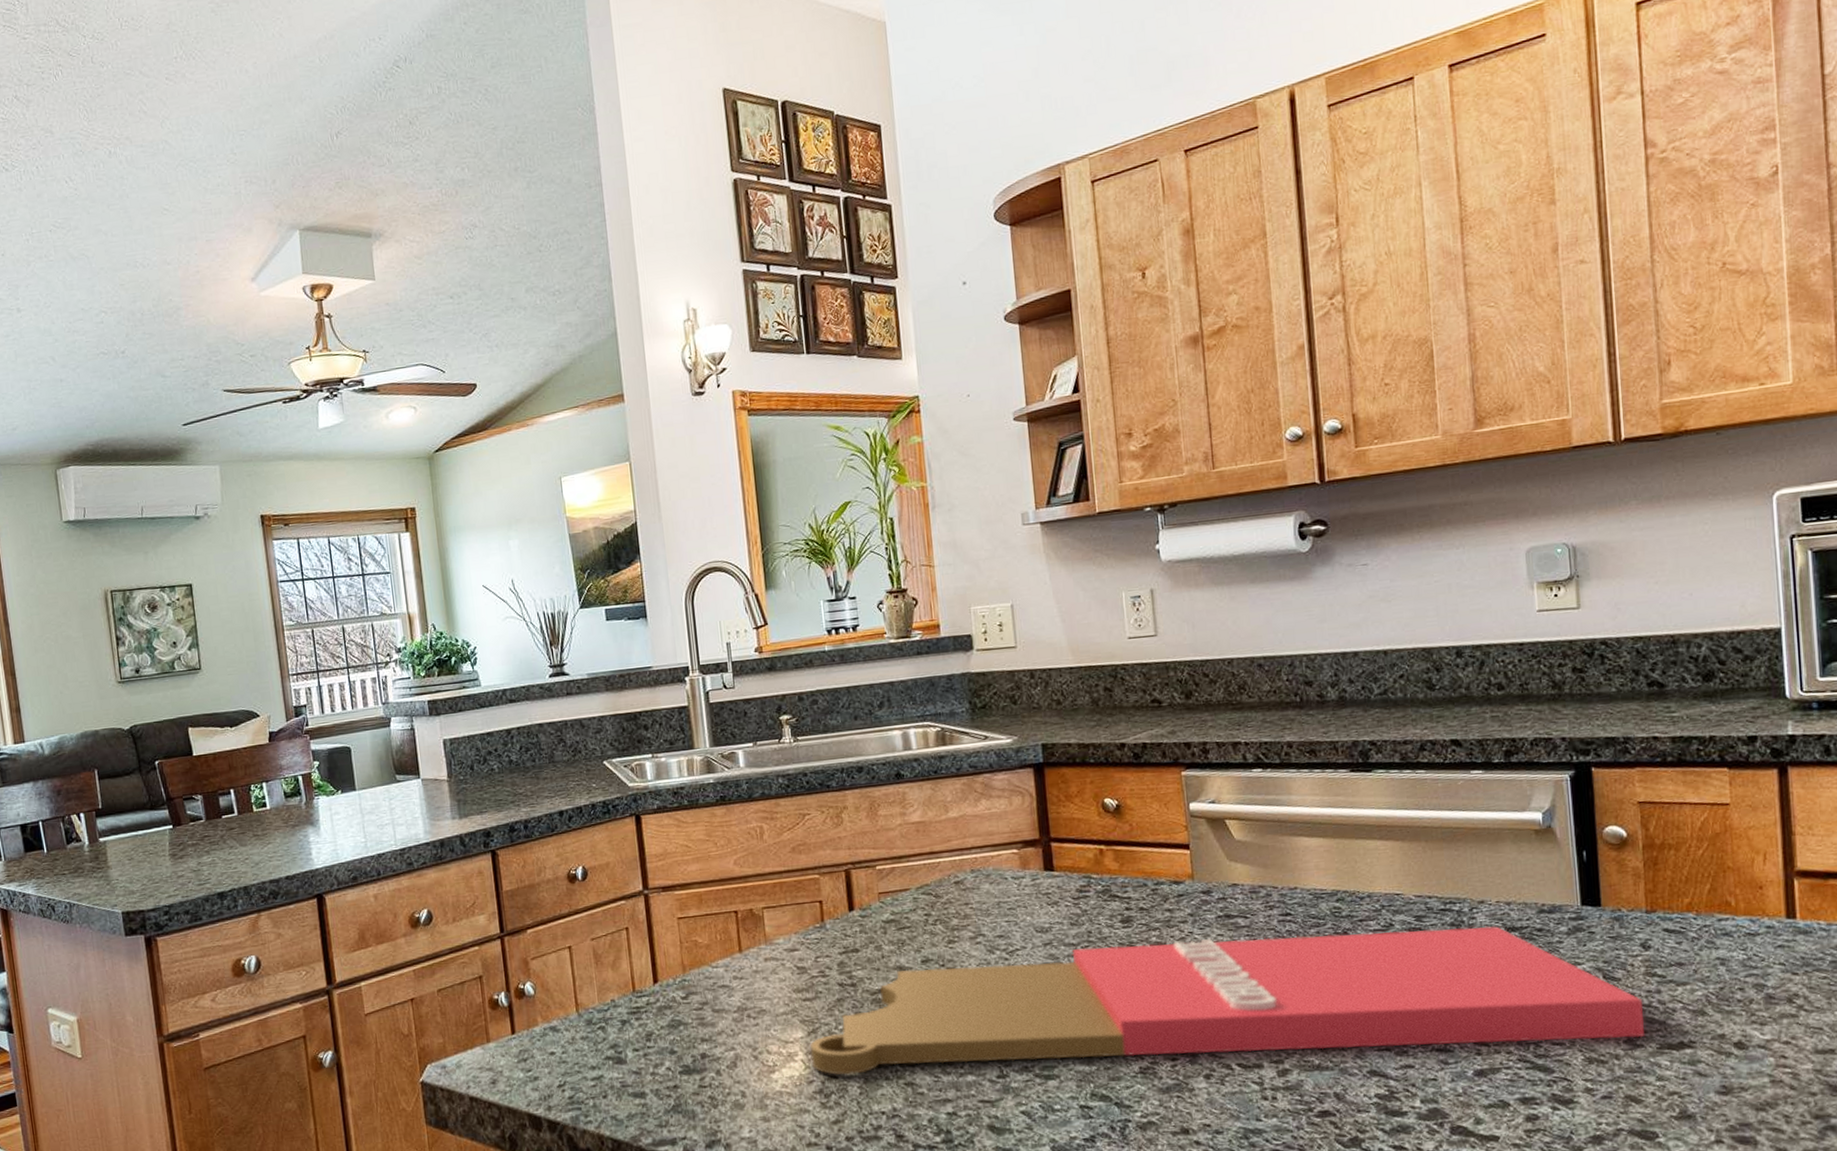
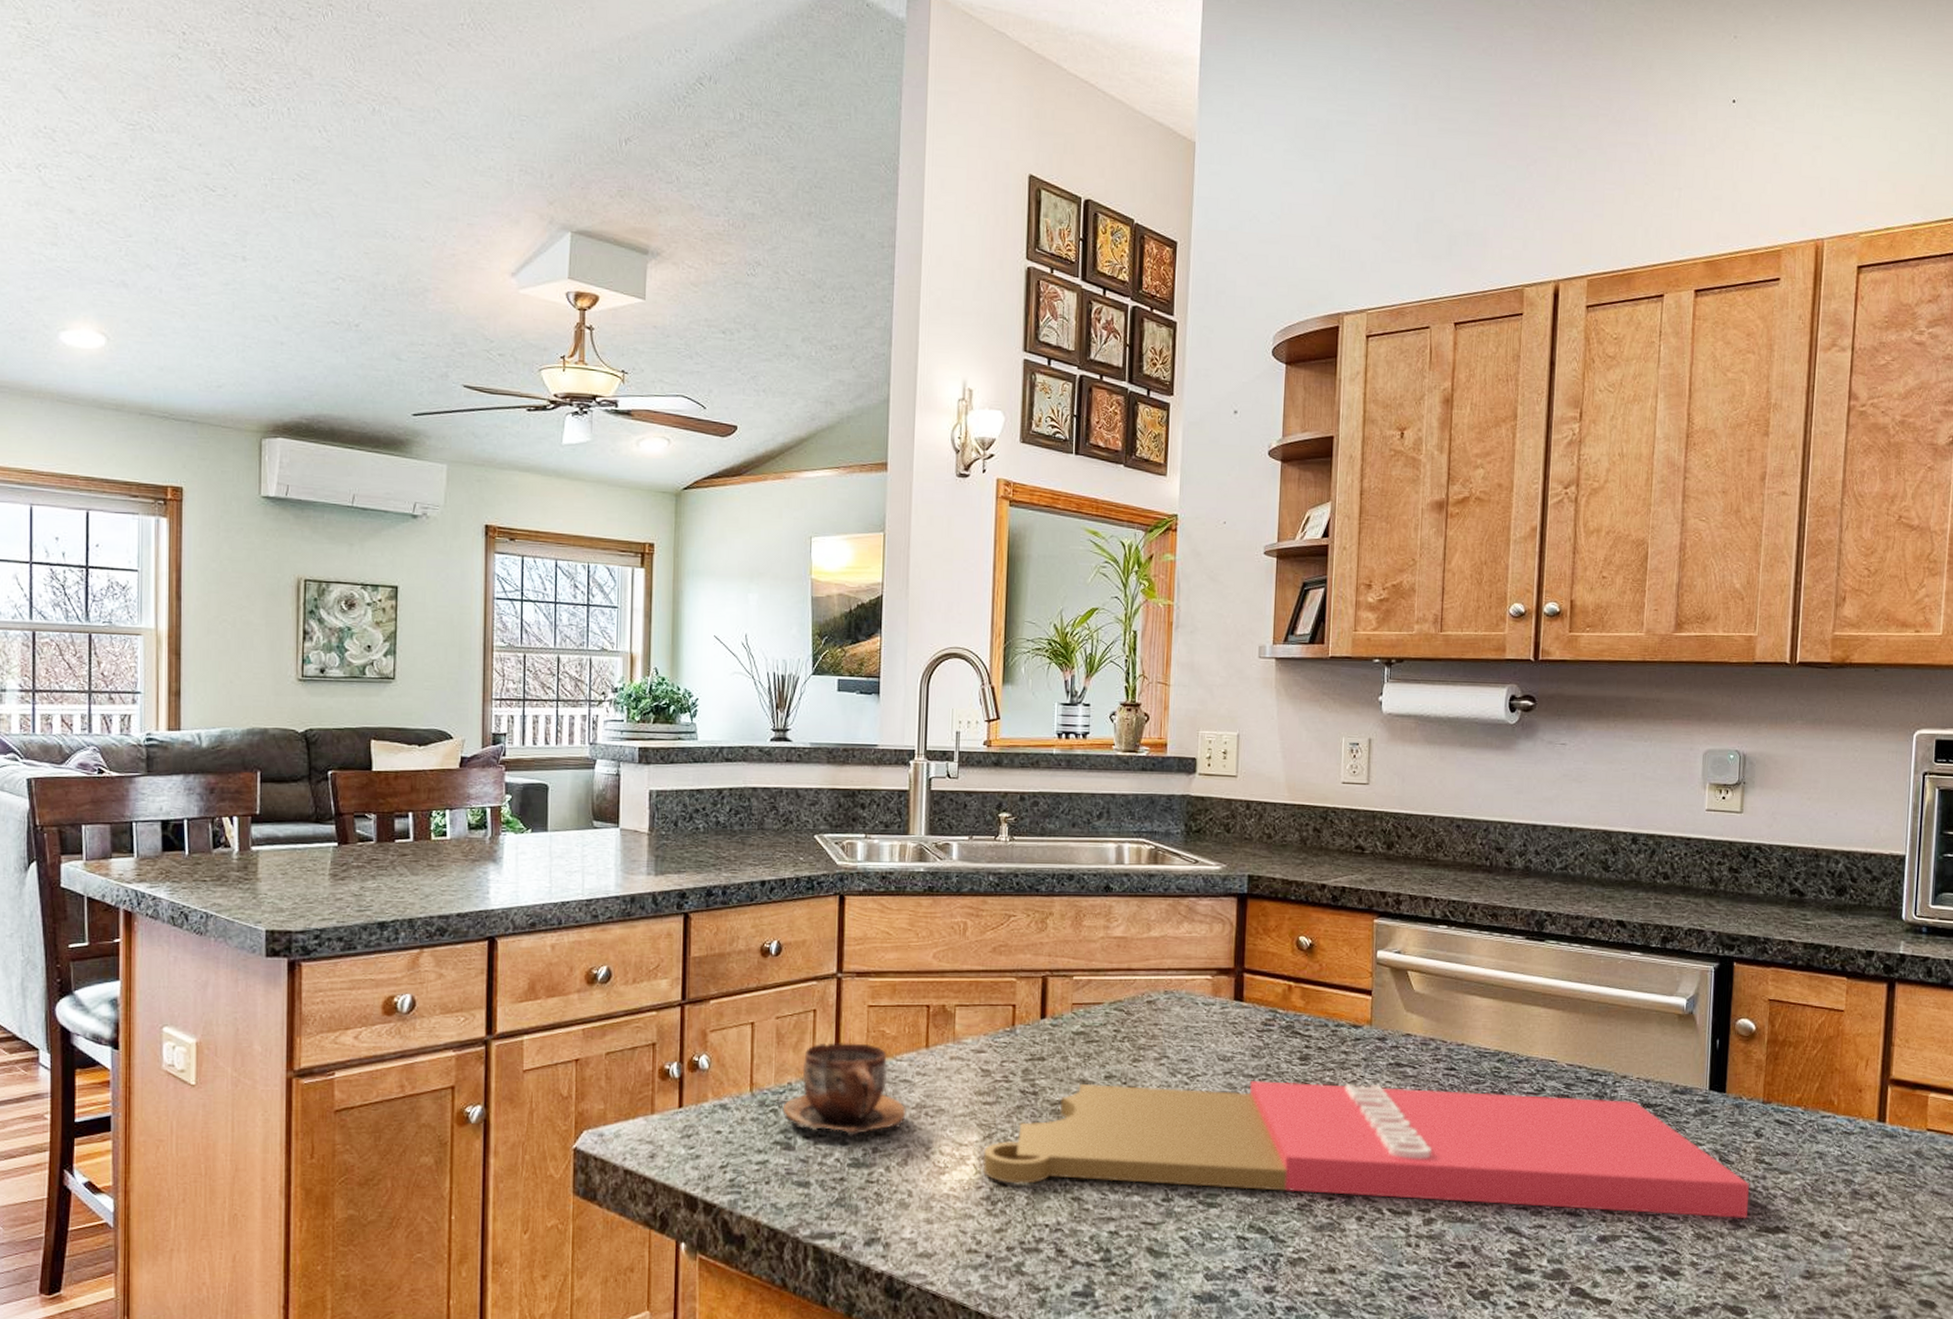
cup: none [609,955,729,1045] -> present [782,1043,906,1137]

